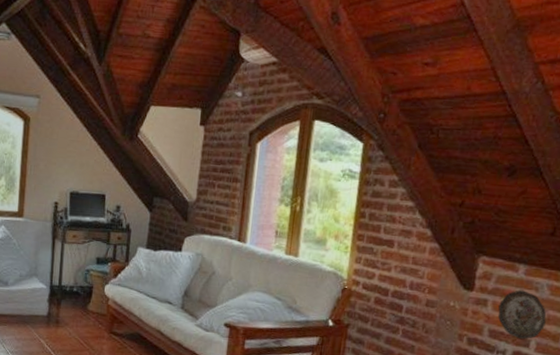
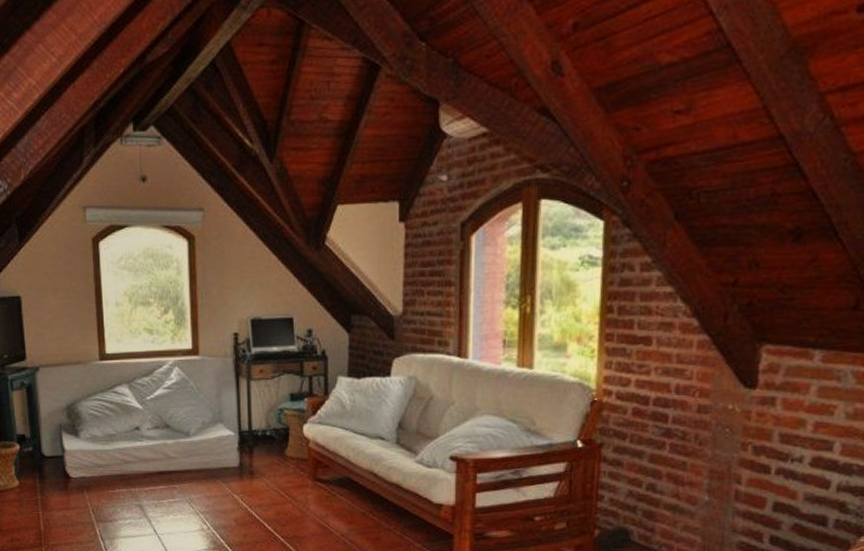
decorative plate: present [498,290,547,340] -> none [790,381,853,442]

